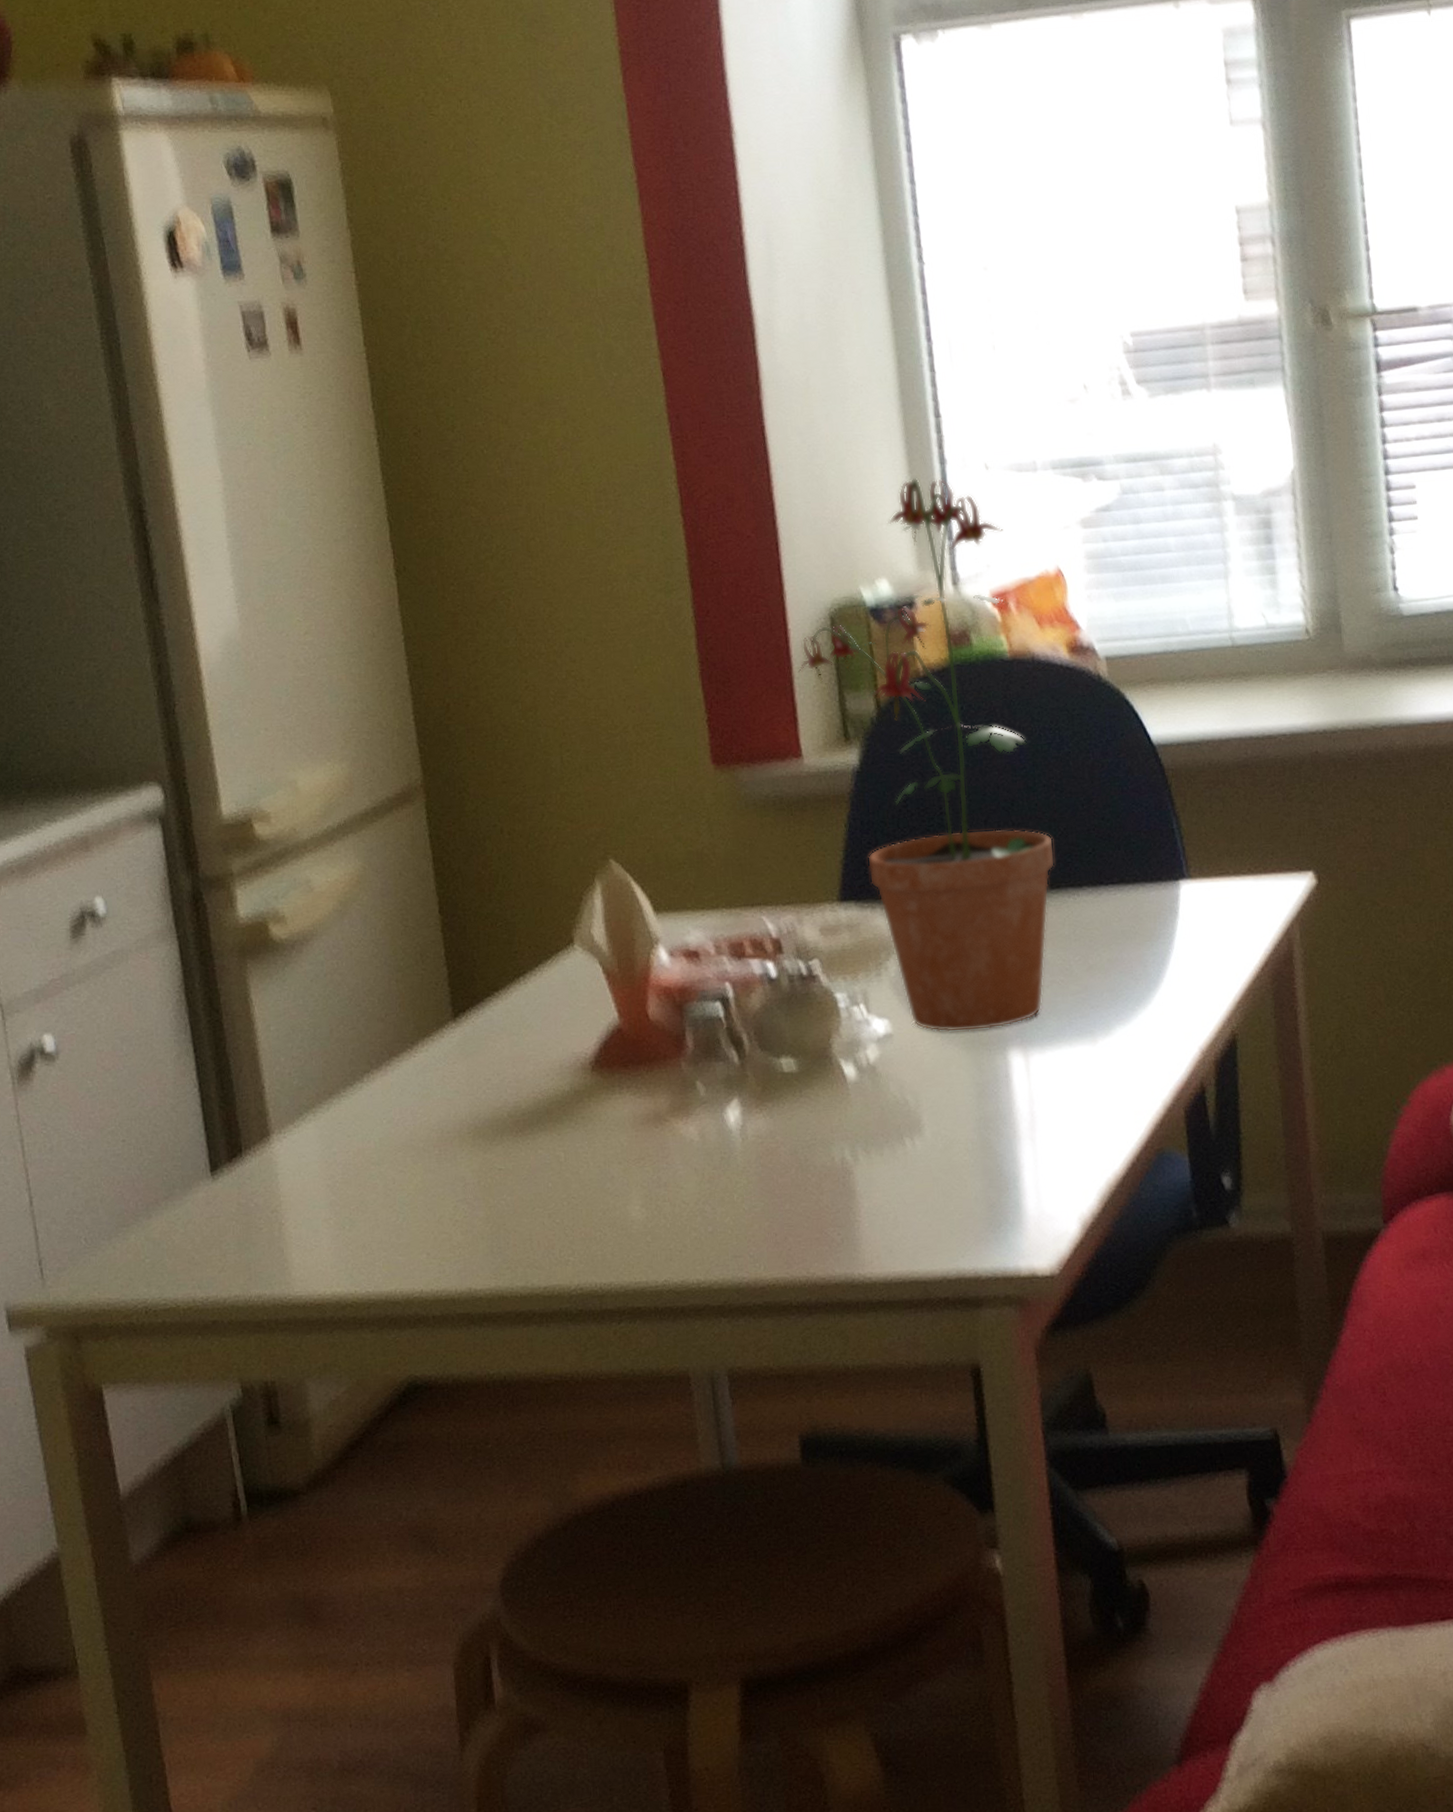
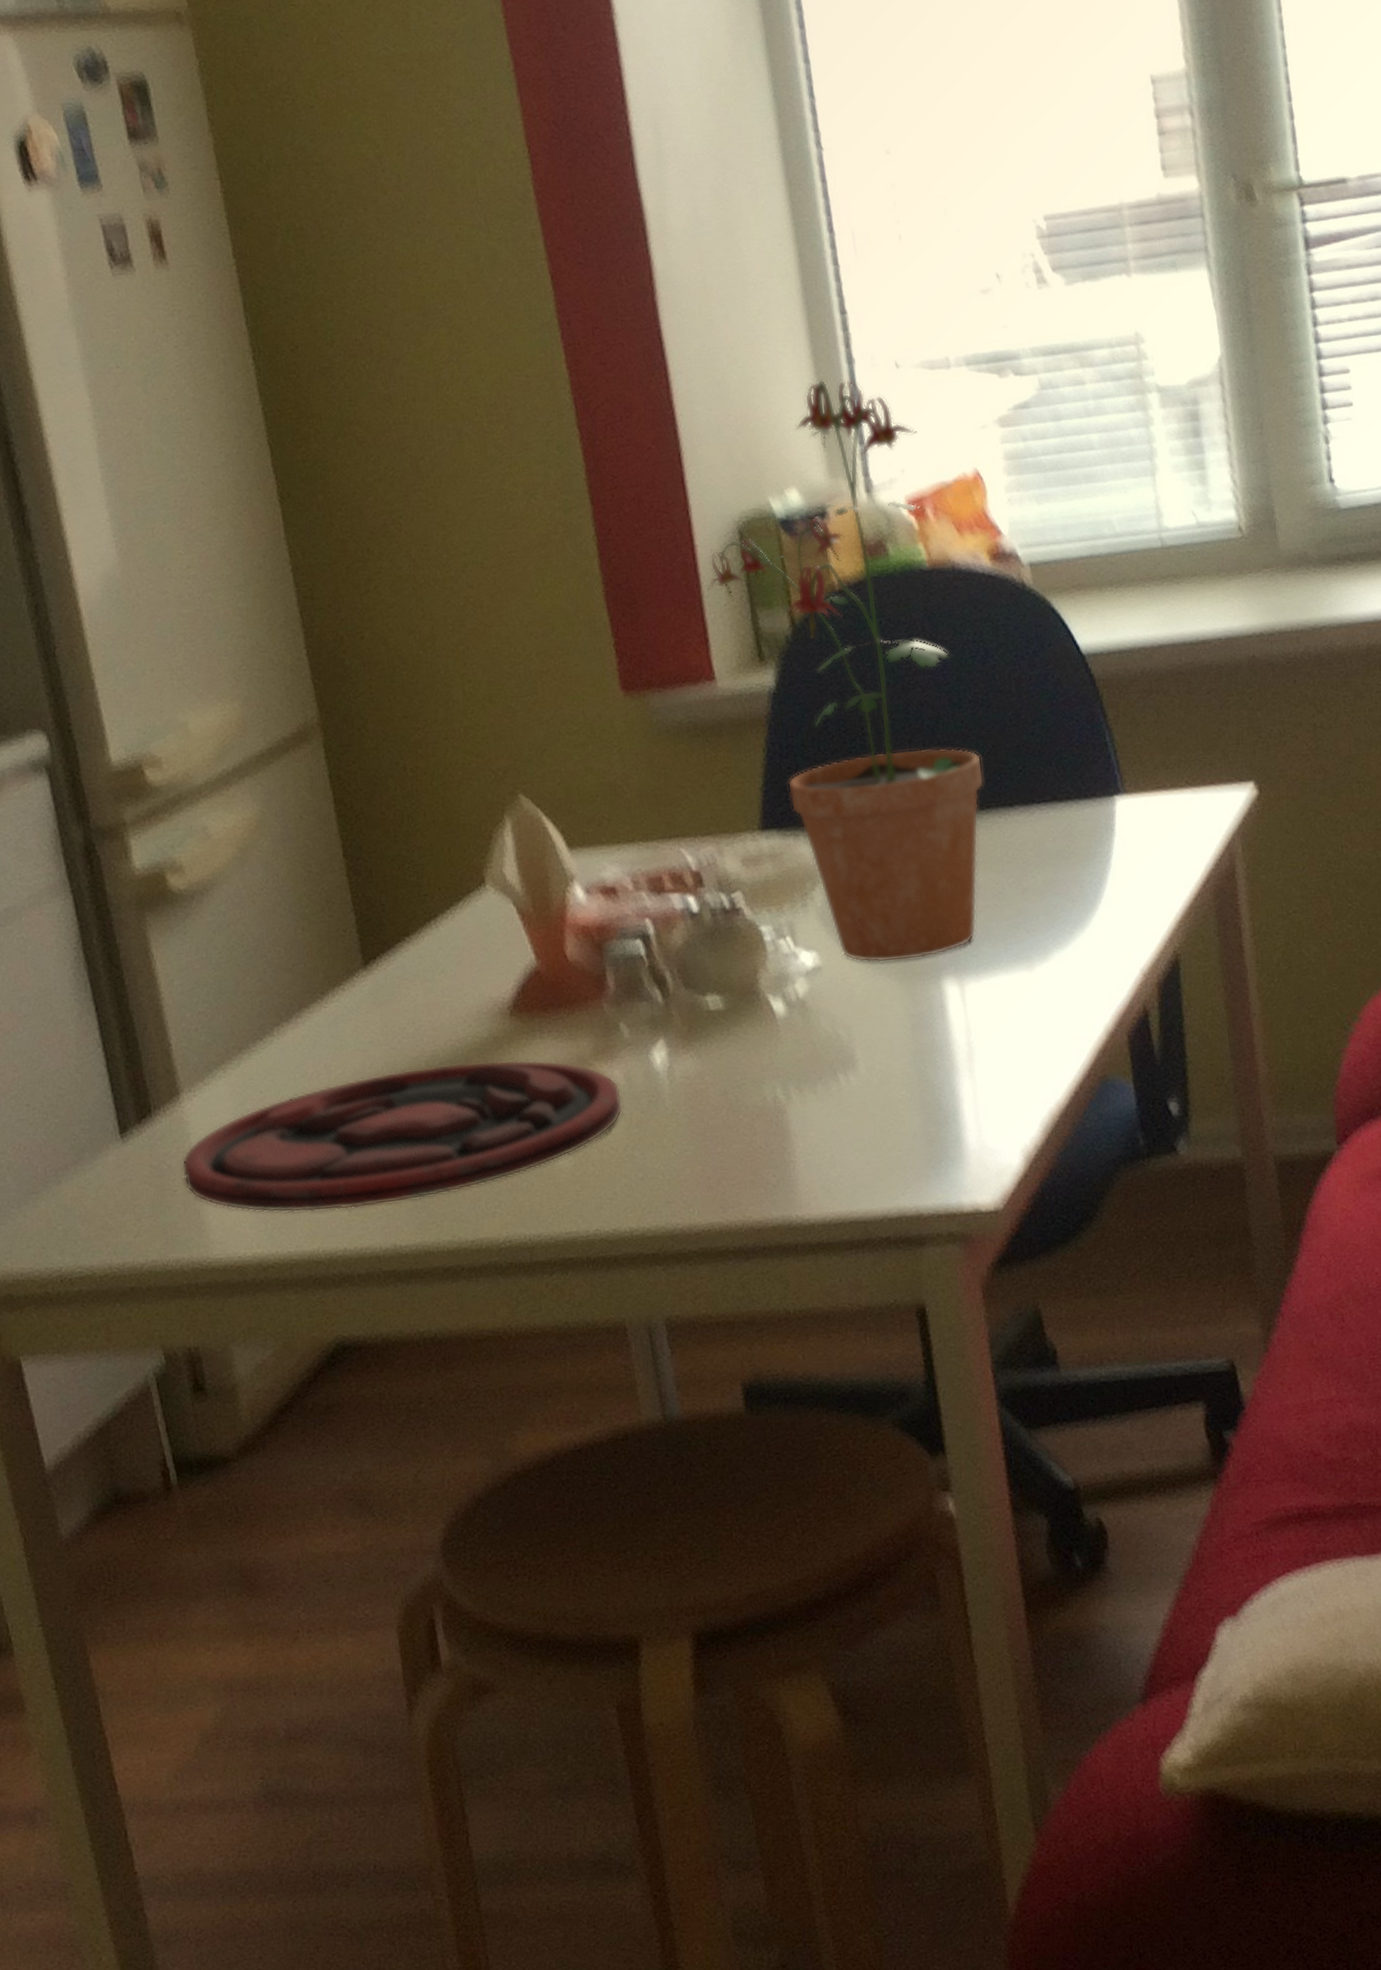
plate: none [268,1113,697,1254] -> present [181,1059,624,1213]

